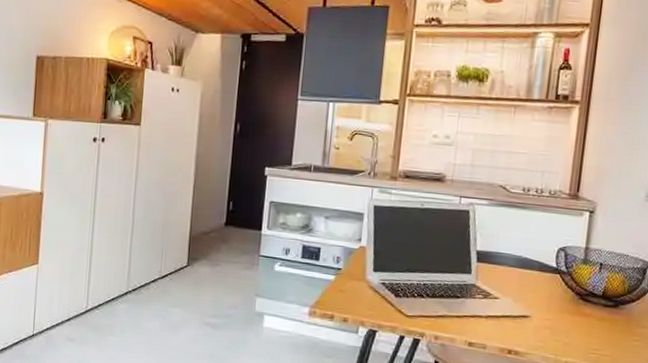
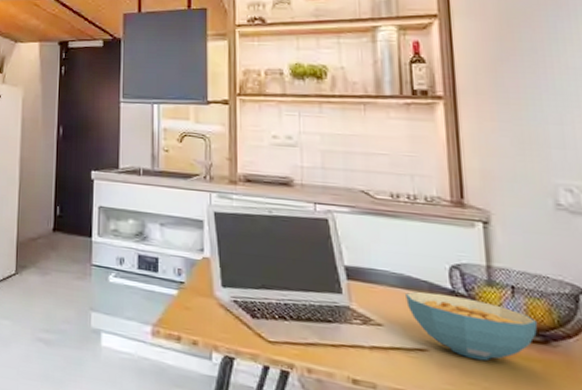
cereal bowl: none [520,270,613,323] -> present [406,292,538,361]

